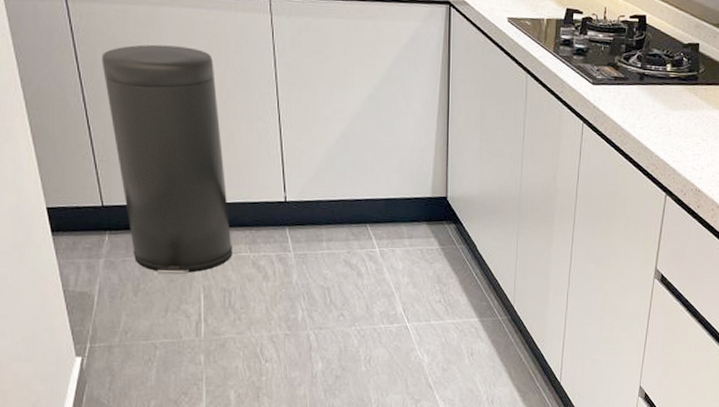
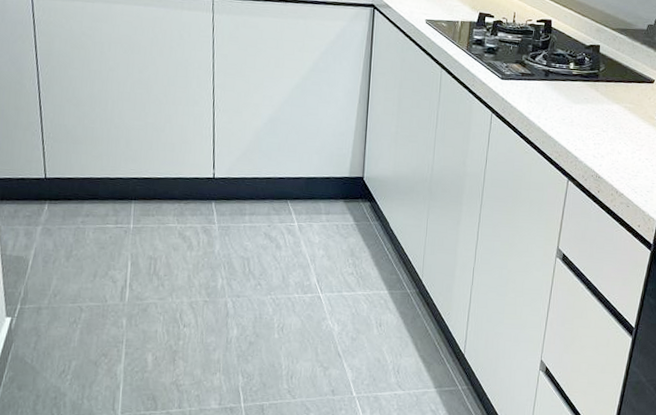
pedal bin: present [101,44,232,275] -> none [58,36,162,243]

